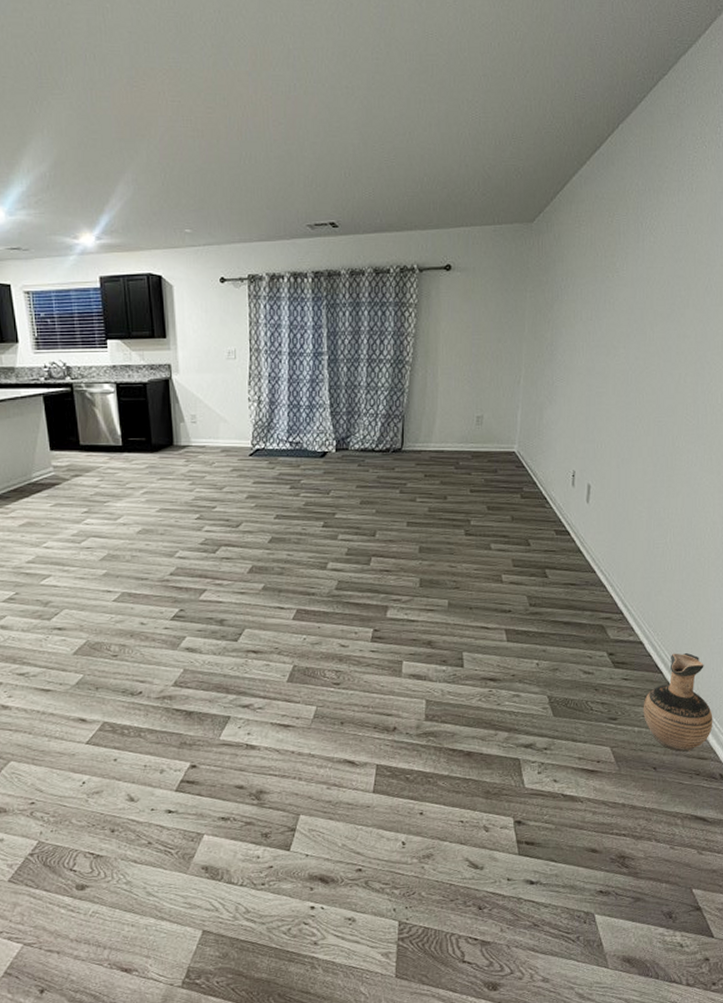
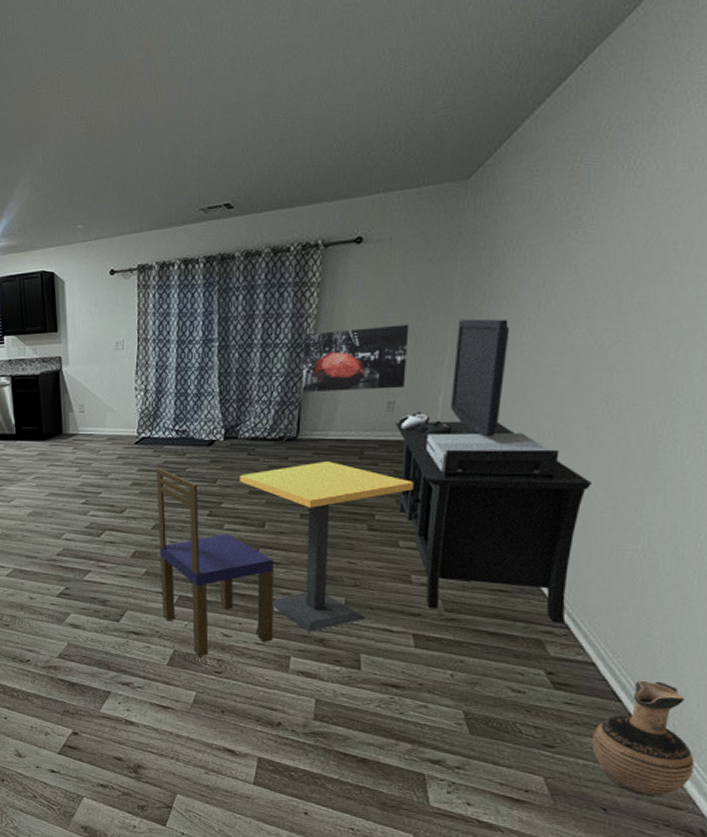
dining table: none [271,471,501,669] -> present [156,461,414,656]
wall art: none [404,346,492,406] -> present [302,324,409,392]
media console: none [483,344,633,610] -> present [395,318,591,624]

